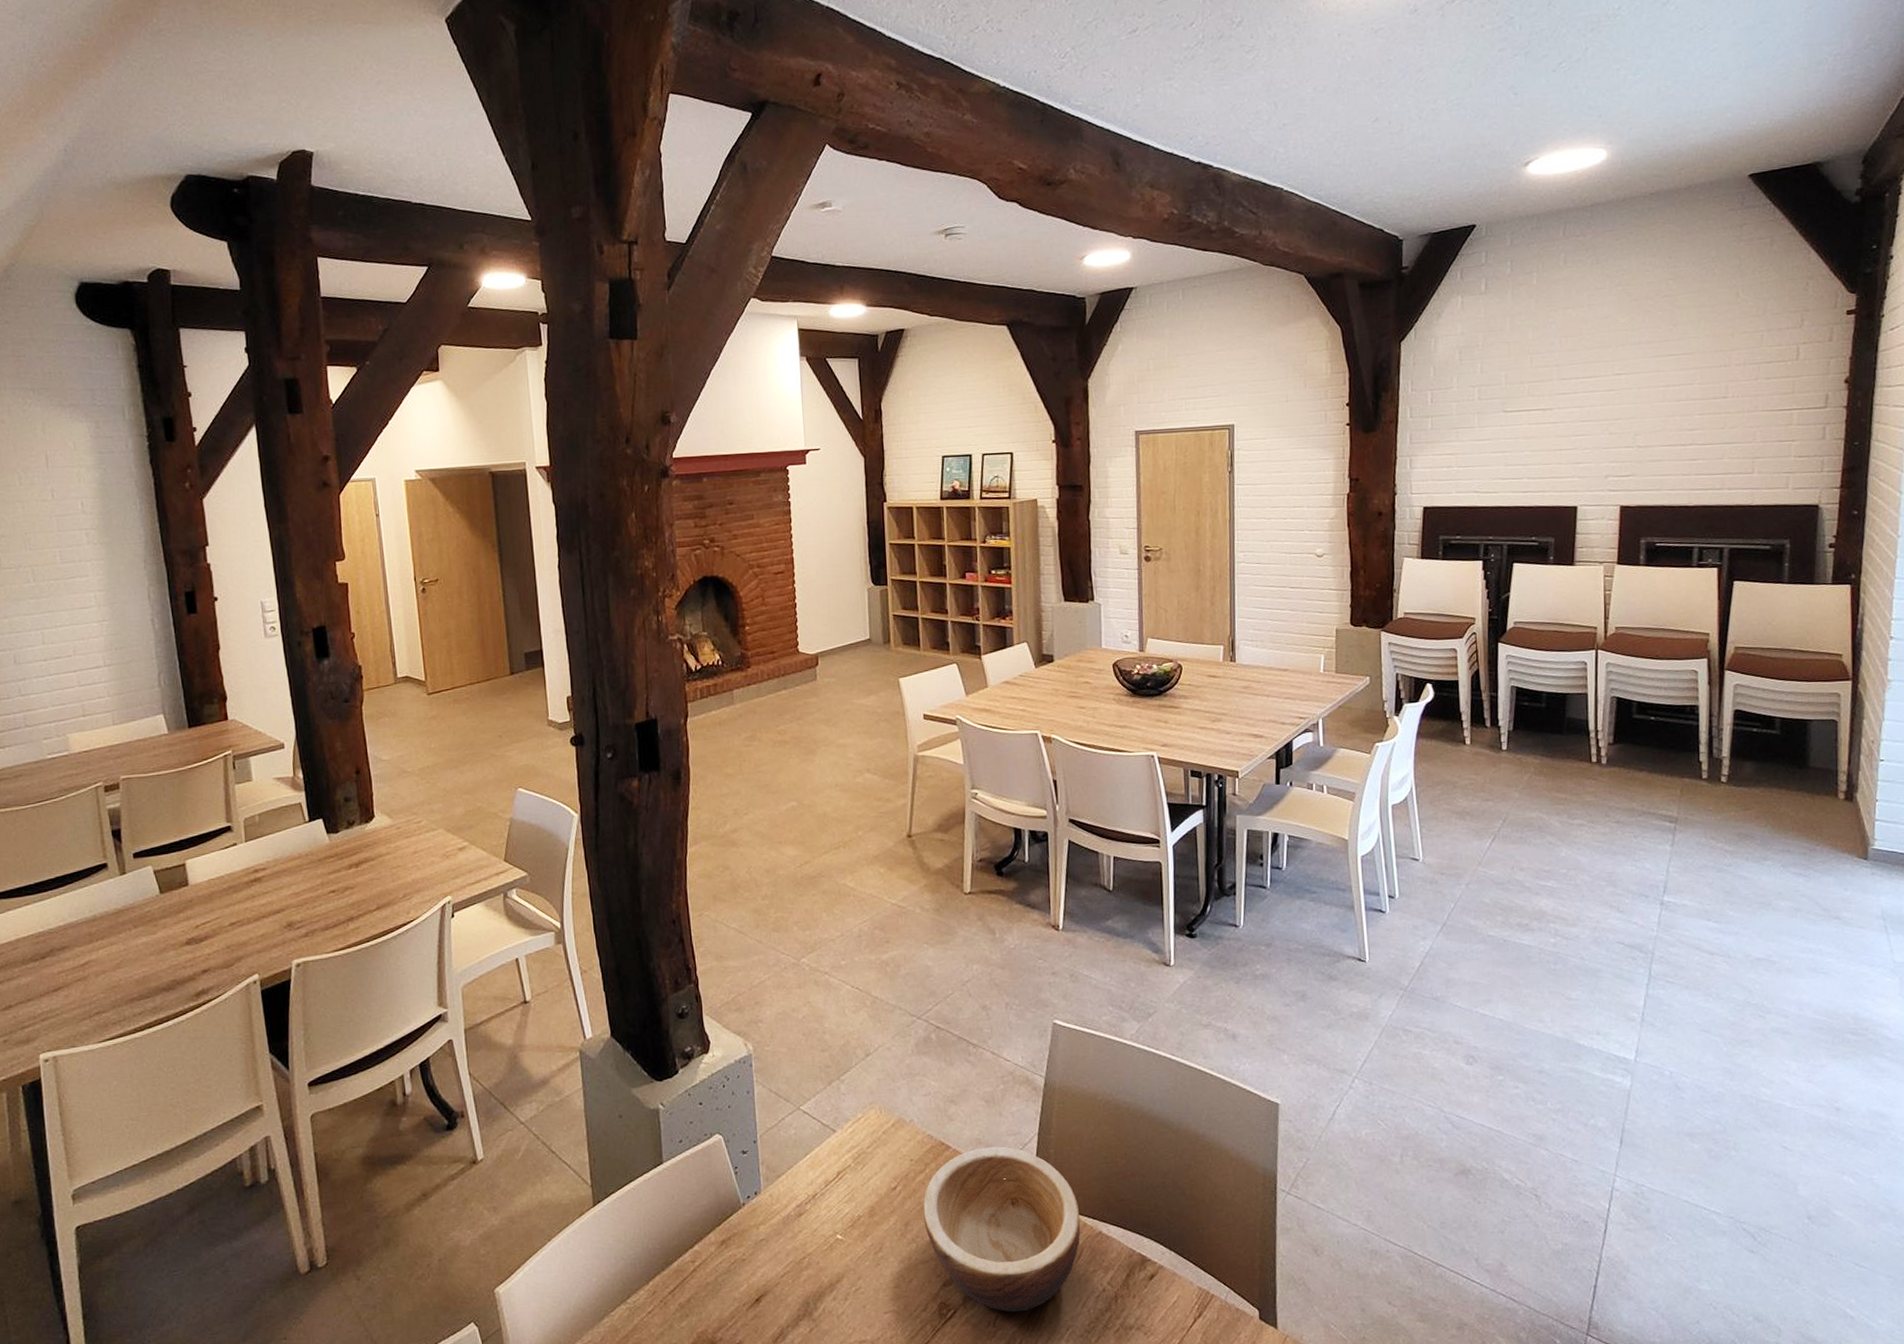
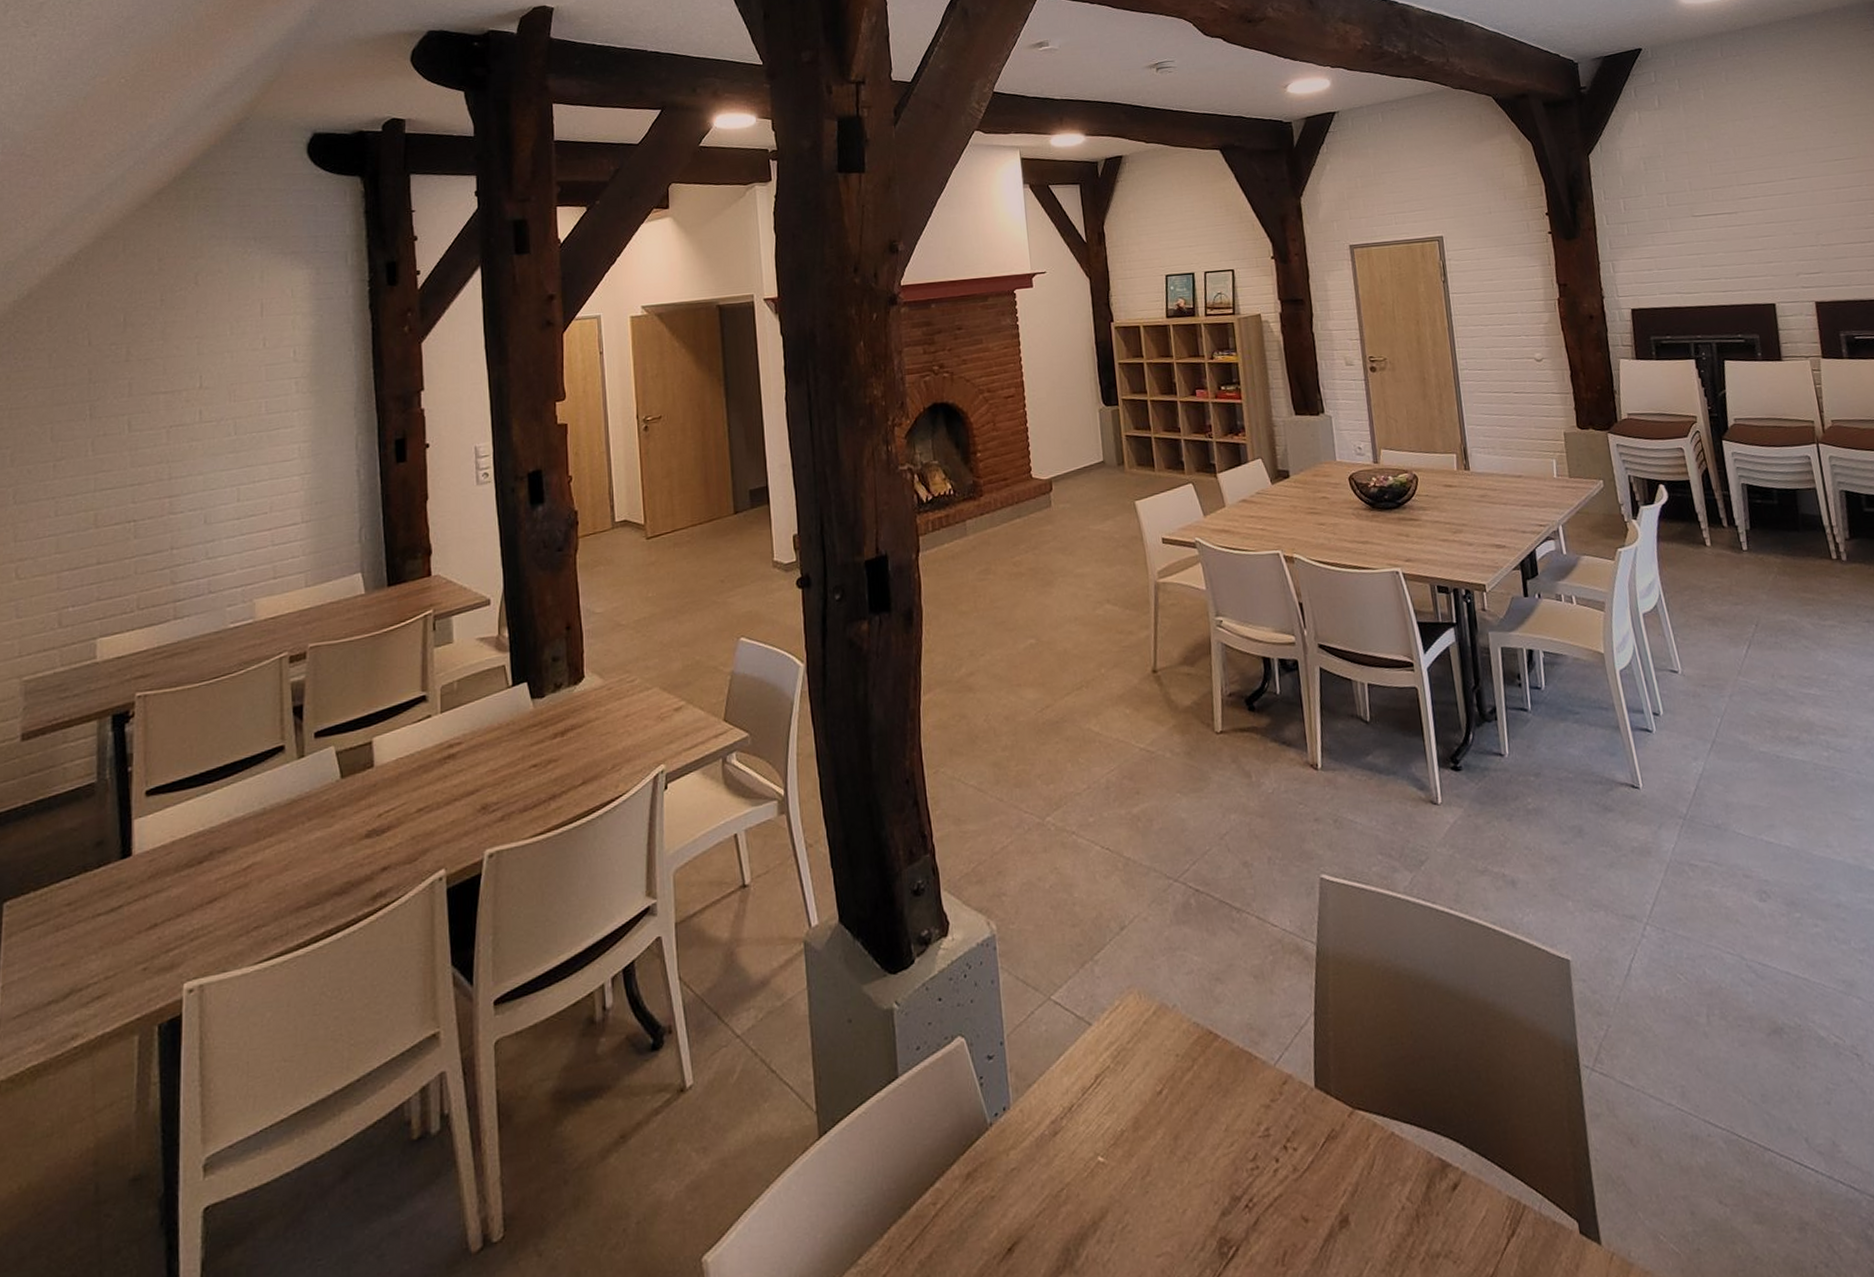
bowl: present [922,1146,1081,1313] -> none [1192,1031,1371,1245]

